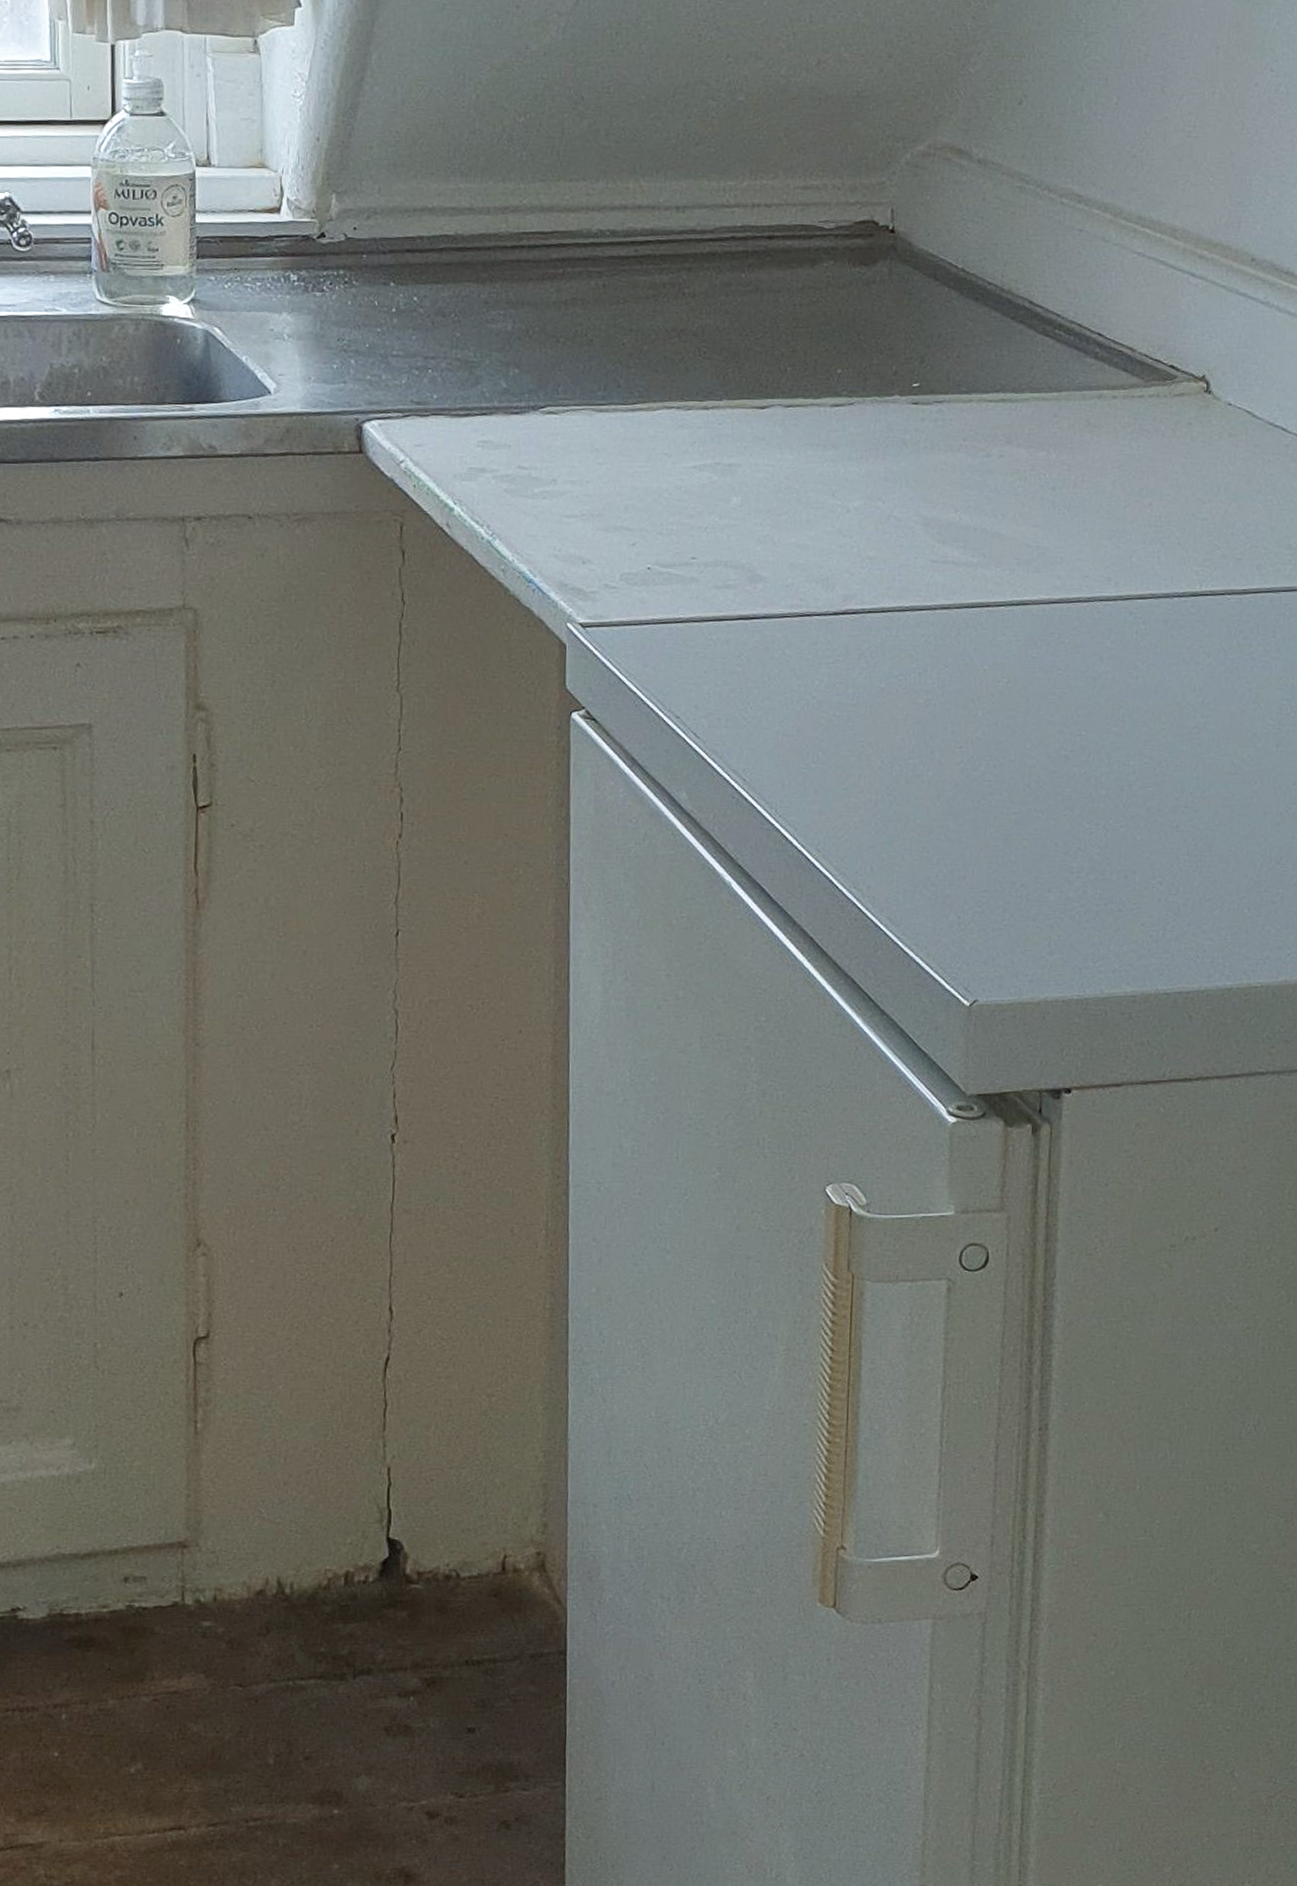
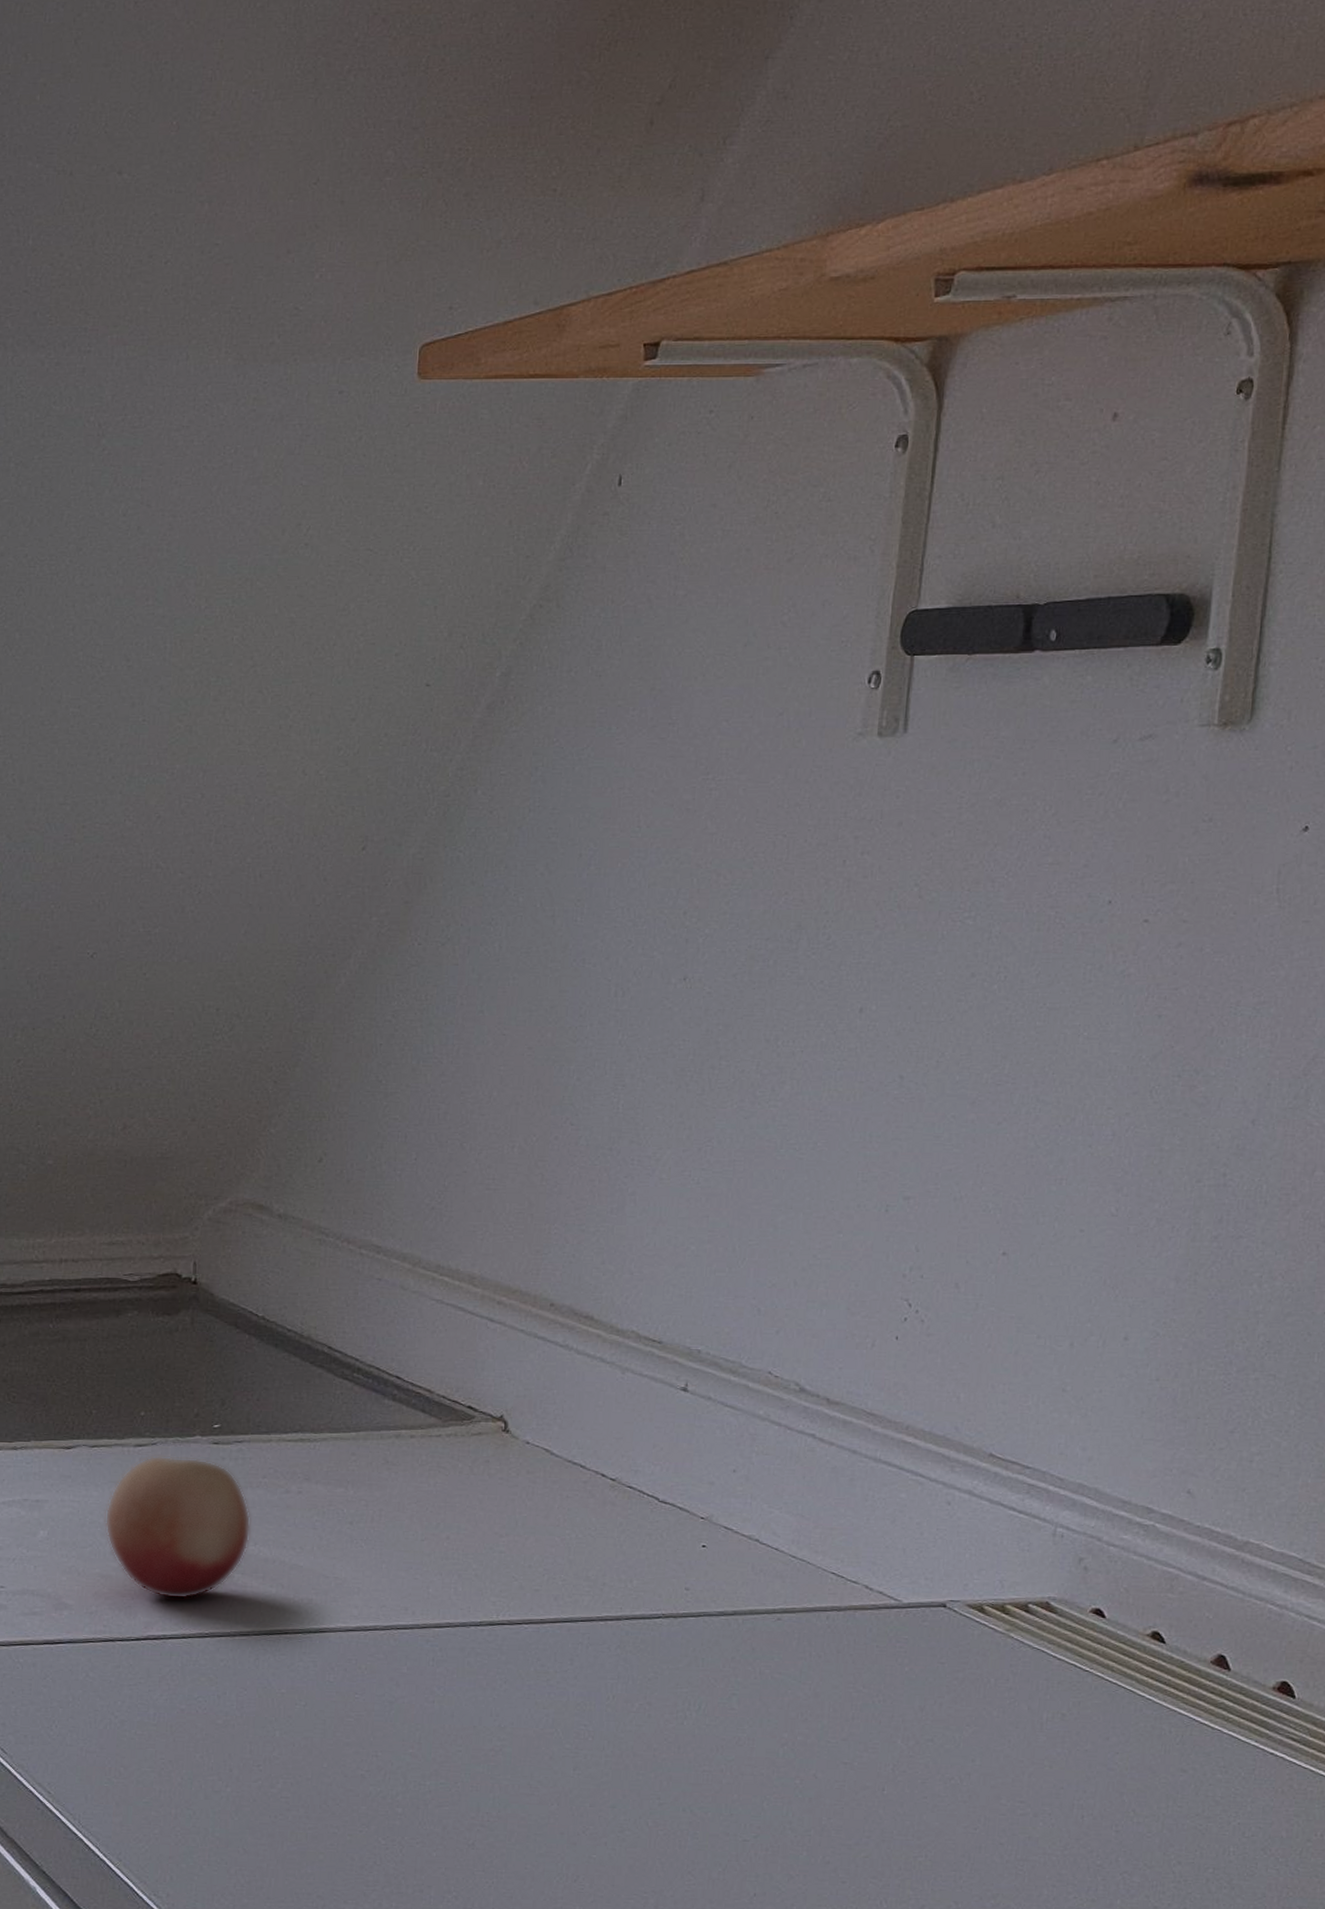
fruit: none [800,416,952,571] -> present [104,1455,251,1600]

